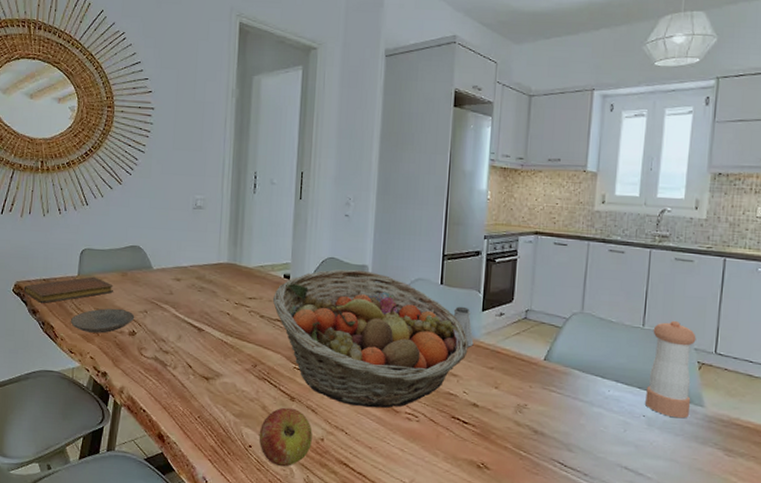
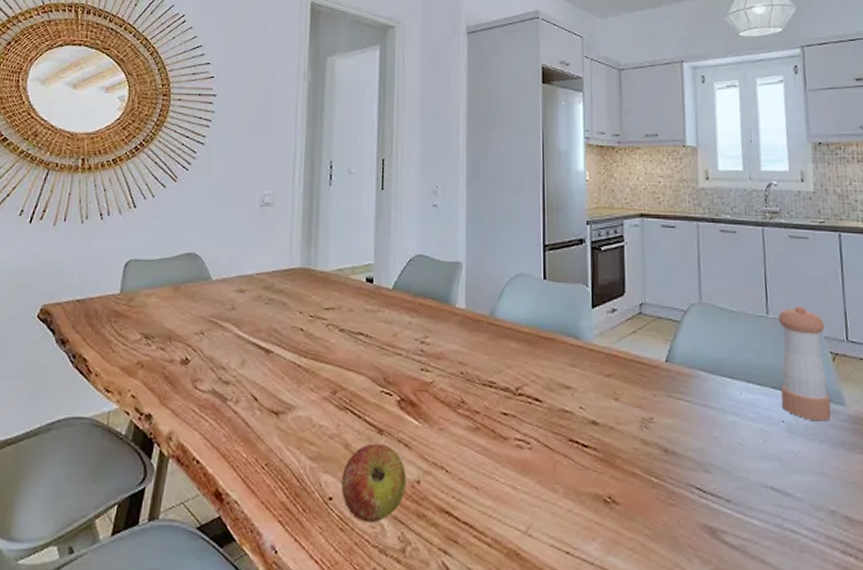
notebook: present [23,276,114,303] -> none [51,293,164,330]
plate: present [70,308,135,333] -> none [108,331,189,364]
fruit basket: present [273,269,469,409] -> none [355,267,581,436]
saltshaker: present [453,306,474,347] -> none [560,304,586,352]

